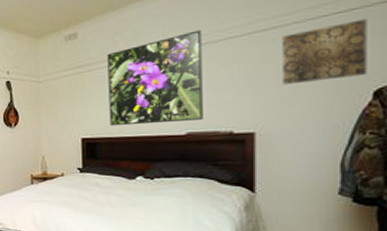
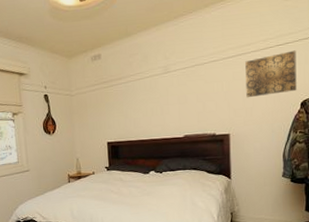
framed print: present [107,30,203,126] -> none [125,55,195,132]

